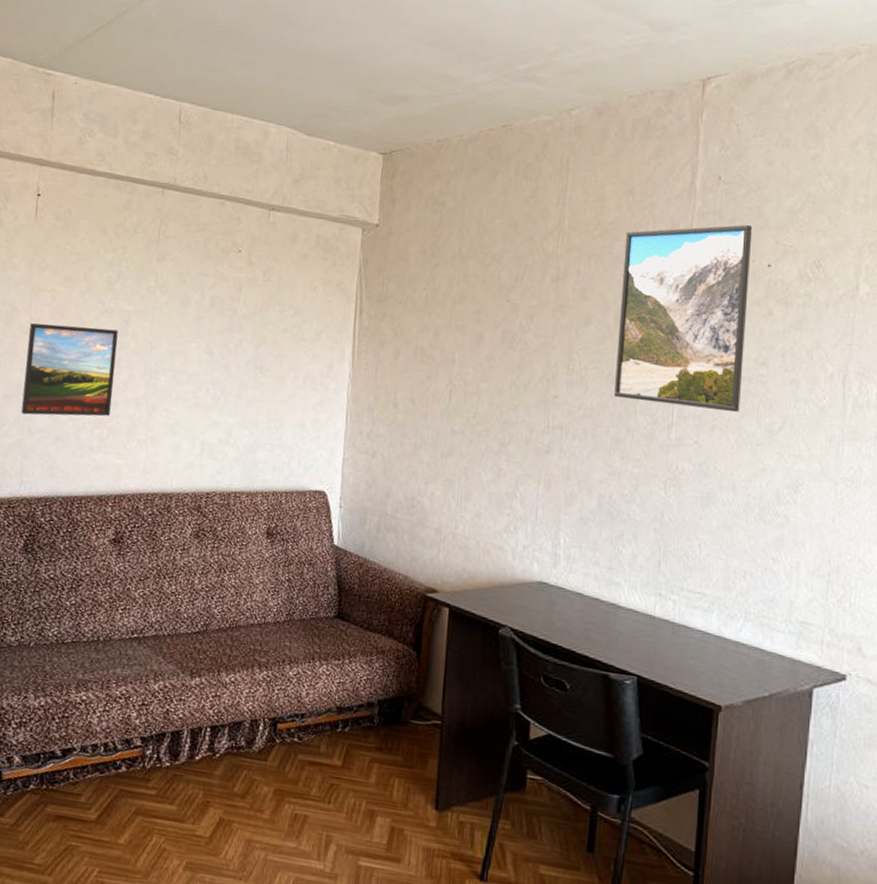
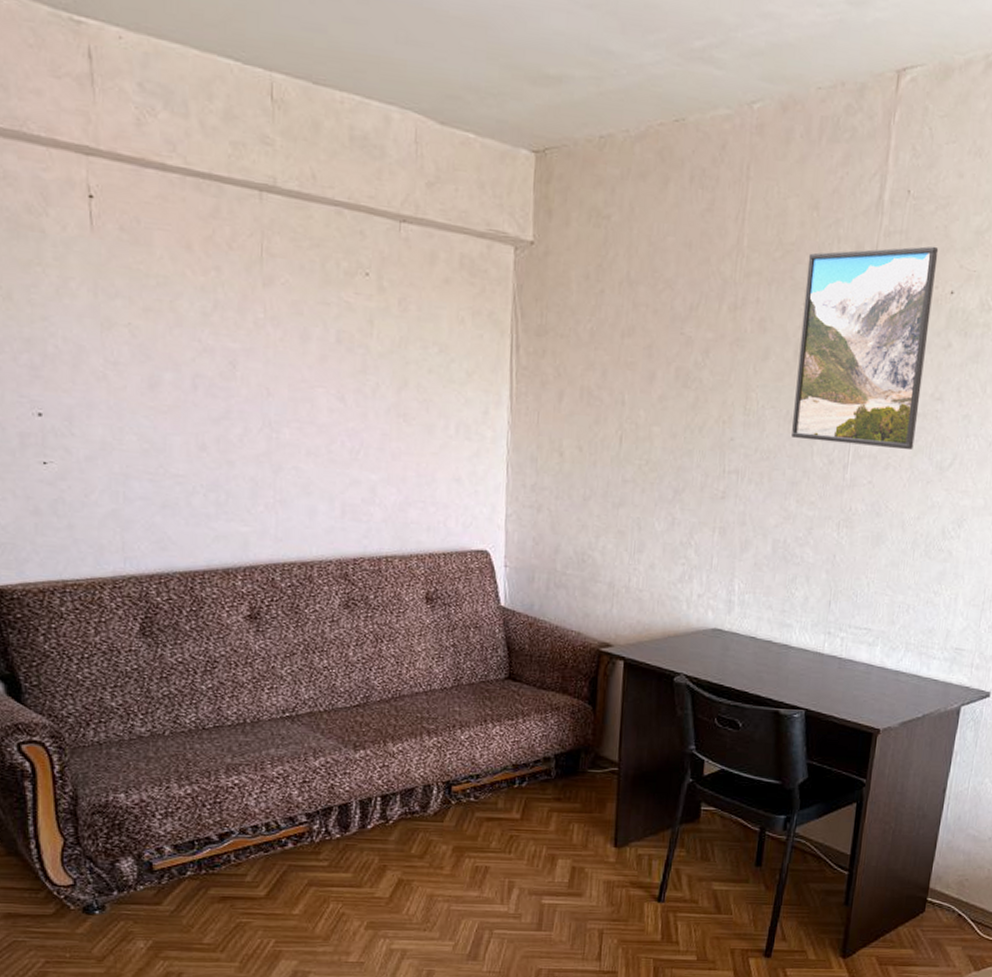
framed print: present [21,323,118,417] -> none [105,366,227,480]

